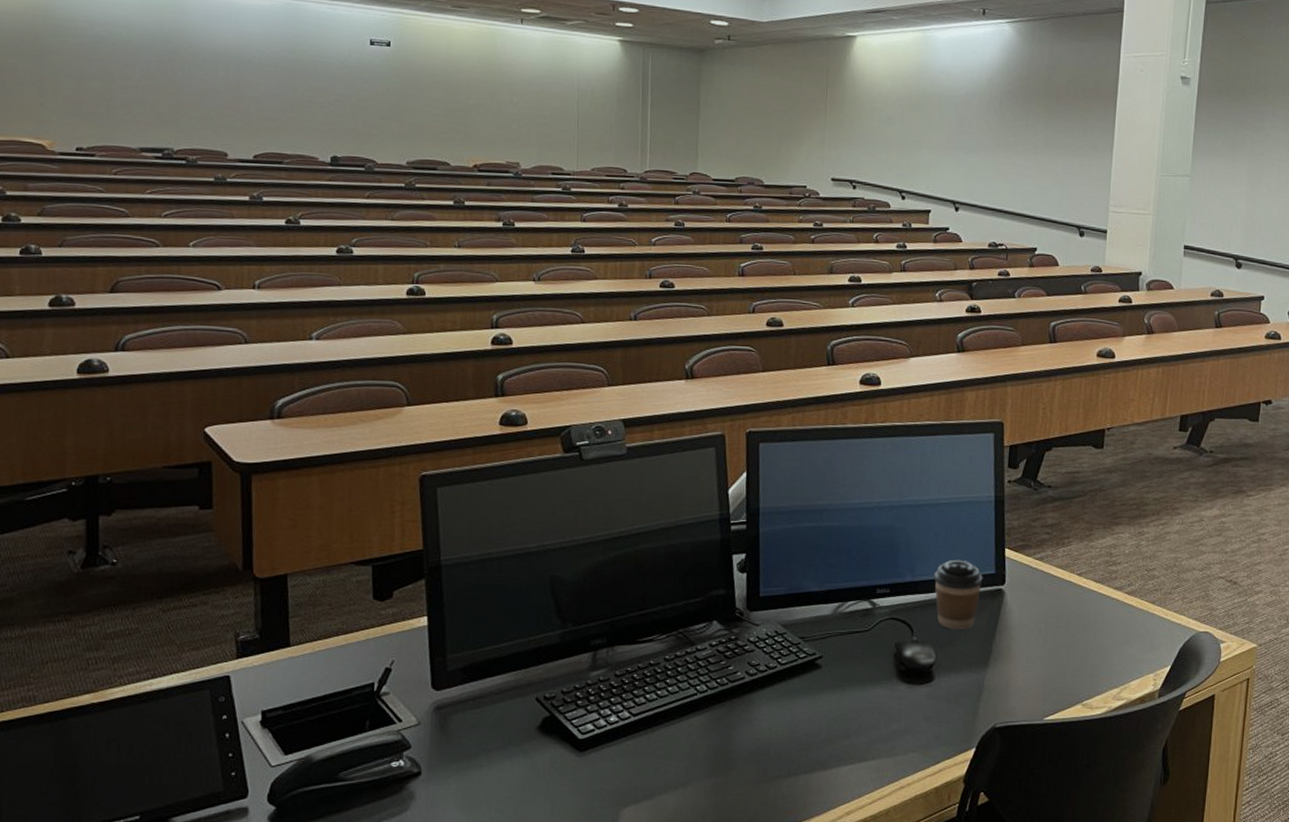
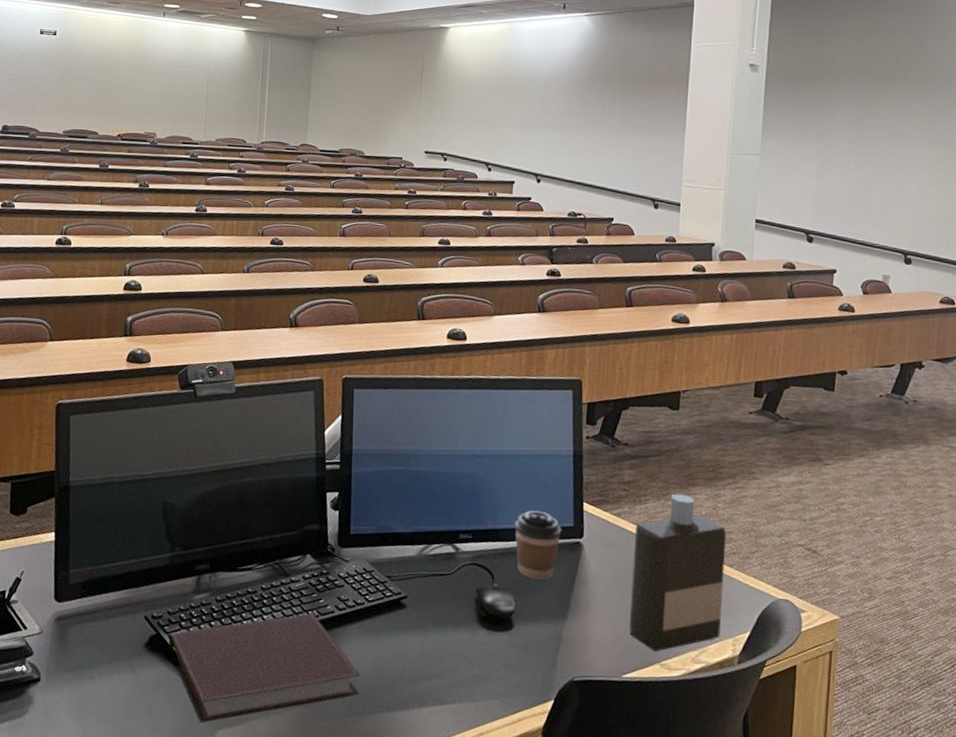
notebook: none [564,681,775,803] -> present [168,613,360,723]
bottle: none [1052,534,1149,693] -> present [630,494,727,652]

